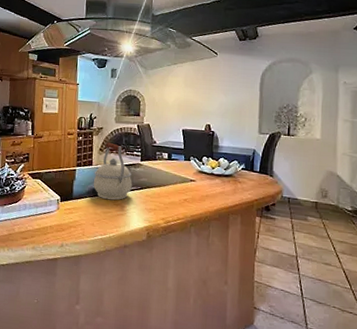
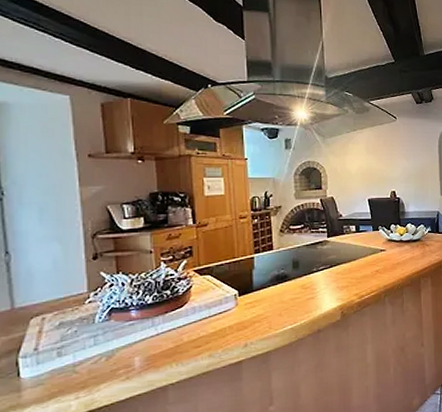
kettle: present [93,141,132,201] -> none [276,221,320,285]

